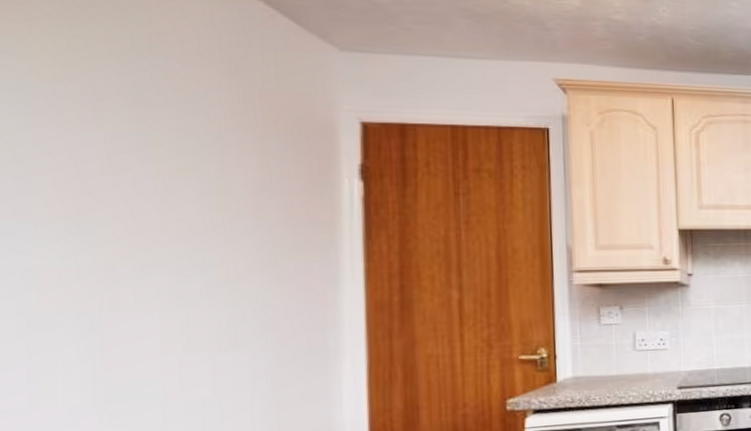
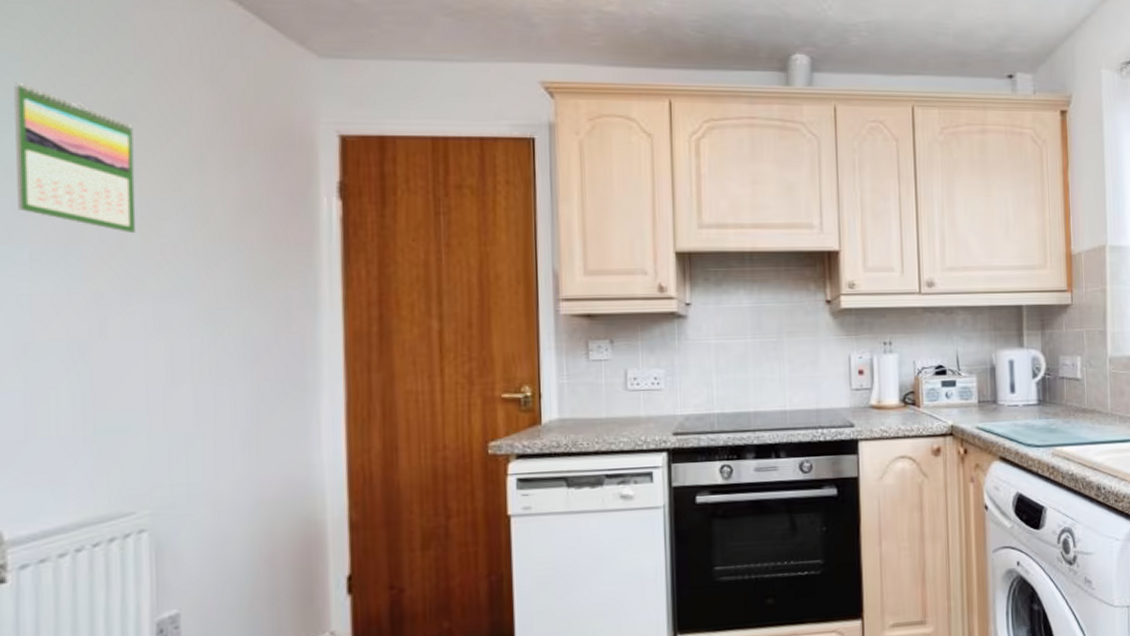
calendar: none [19,64,152,211] -> present [14,82,137,234]

